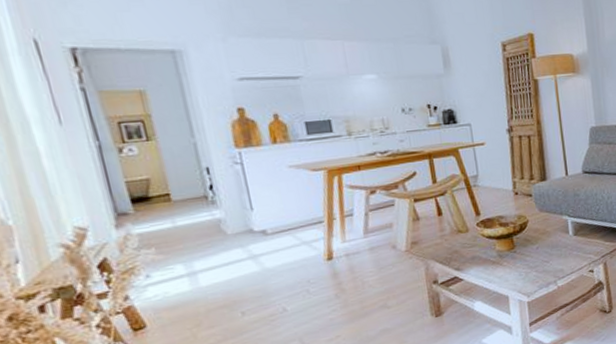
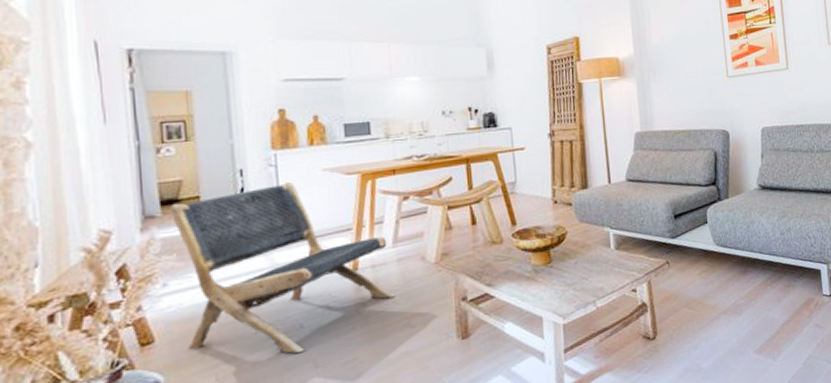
lounge chair: none [141,179,370,334] -> present [169,182,394,354]

